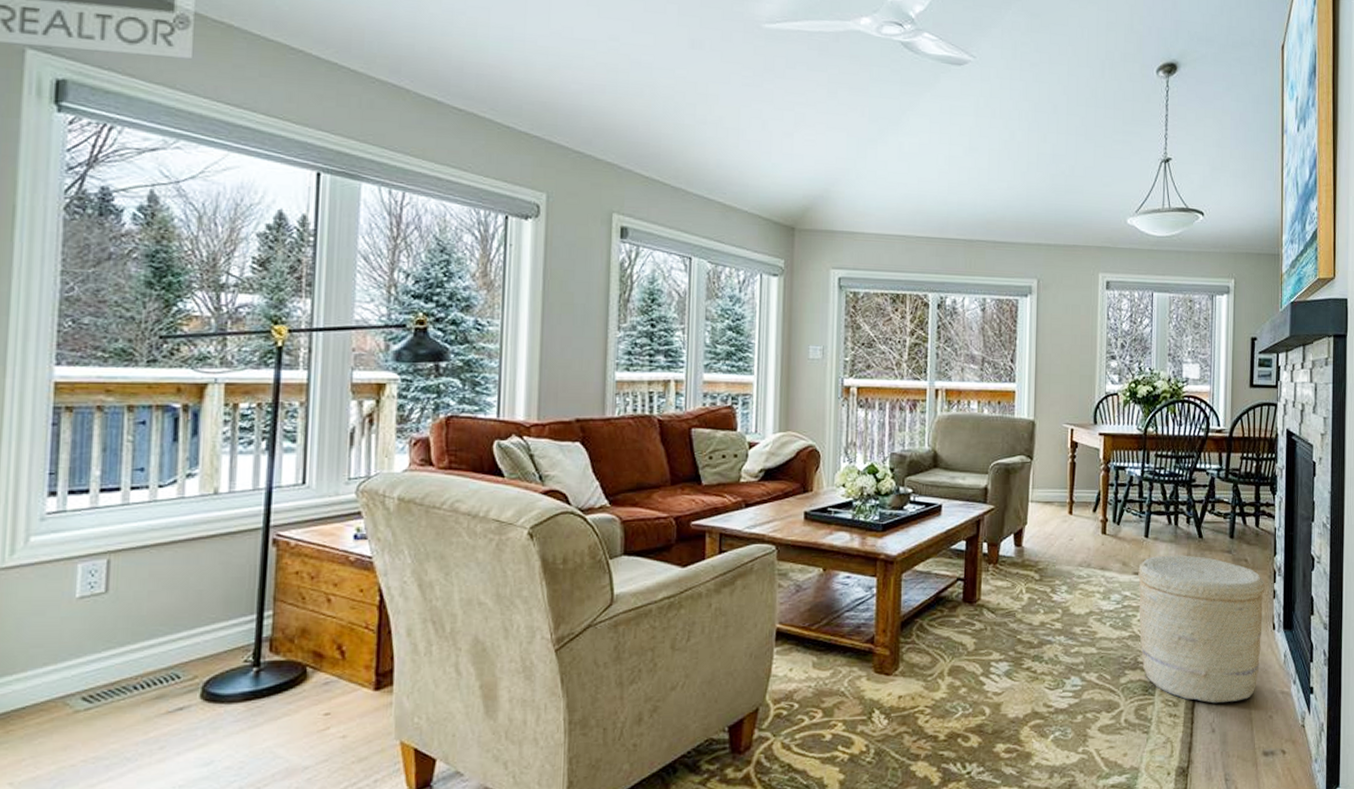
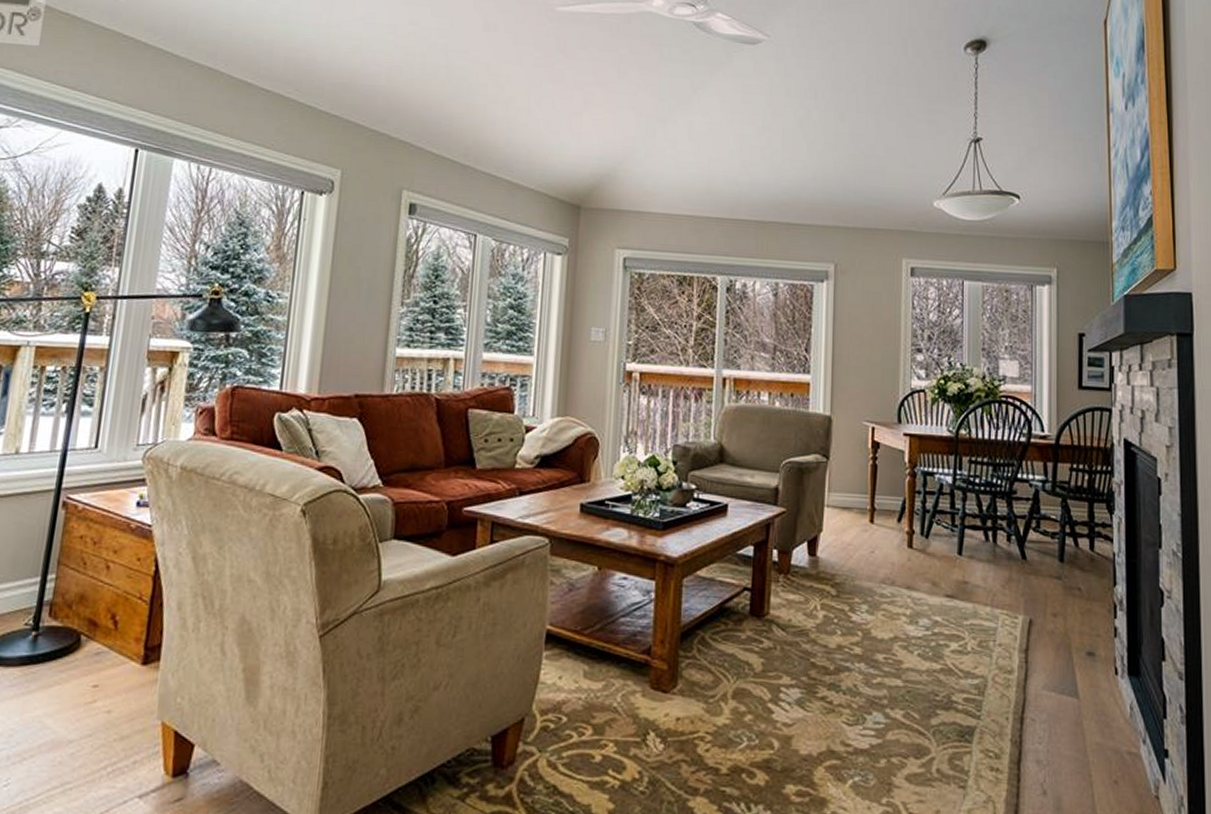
woven basket: present [1138,555,1265,704] -> none [951,576,1104,760]

